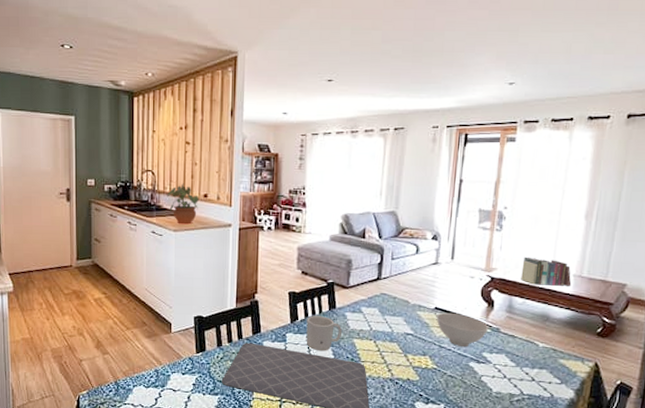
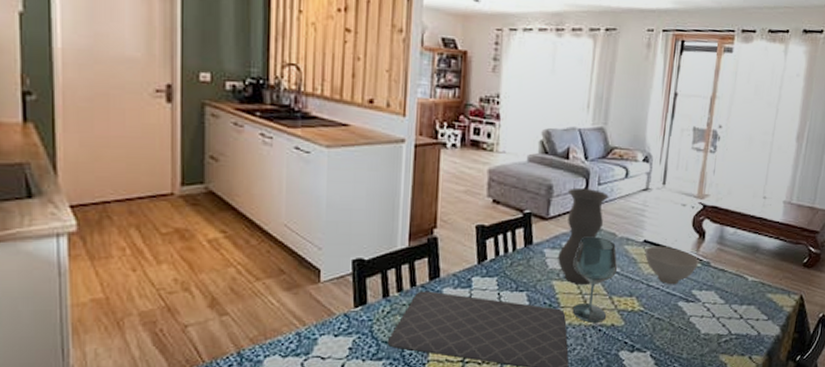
potted plant: present [167,183,198,225] -> none [317,83,361,139]
mug: present [306,316,342,351] -> none [496,254,539,297]
vase: none [358,262,402,344] -> present [558,187,609,286]
wine glass: none [371,303,412,376] -> present [572,236,618,323]
books: present [521,256,572,286] -> none [733,181,782,214]

